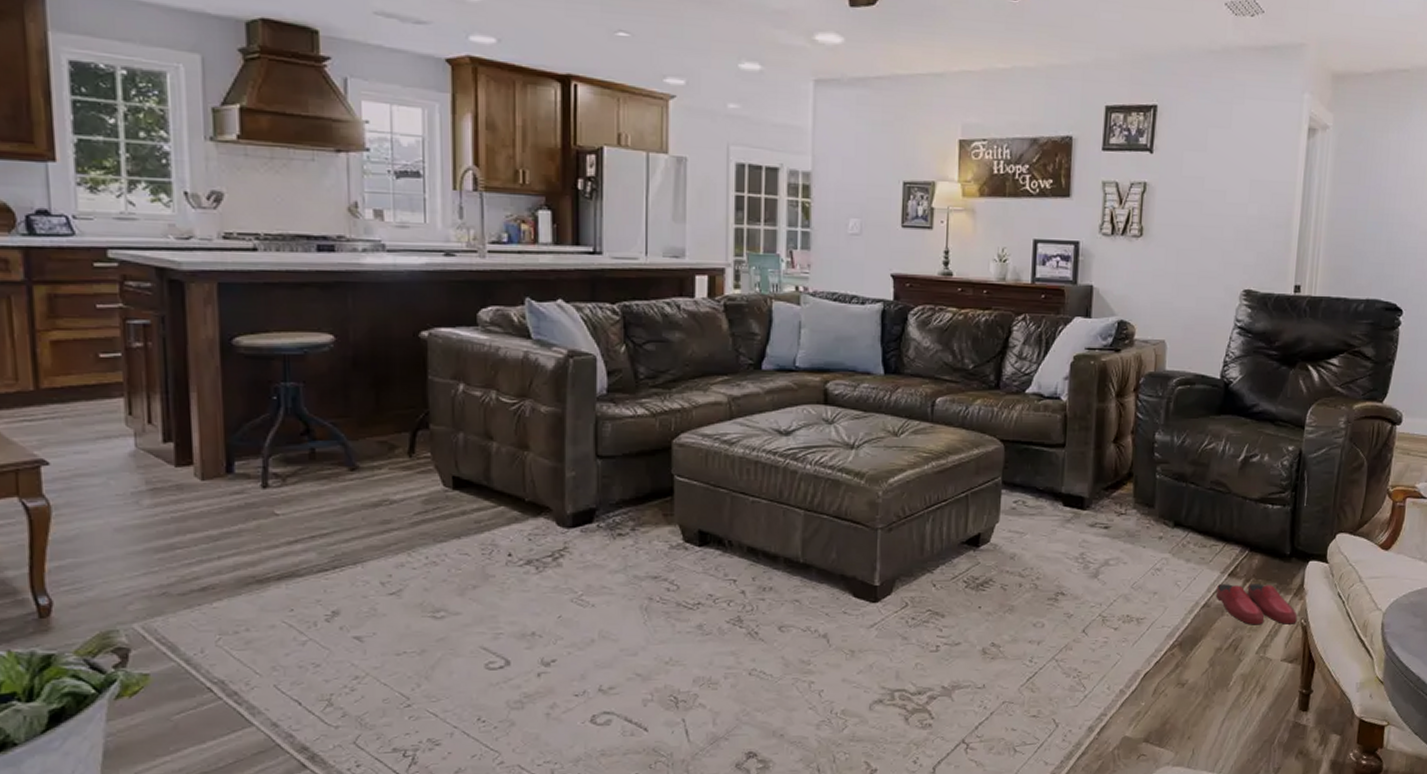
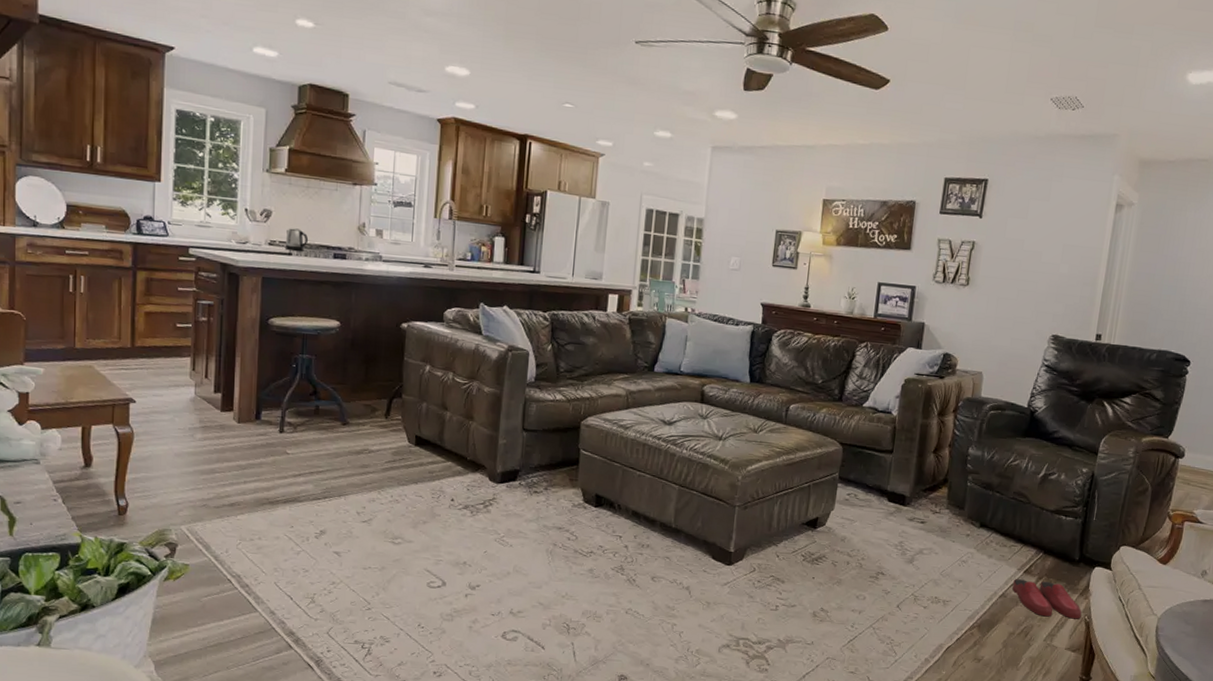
kettle: none [246,214,280,246] -> present [285,228,309,252]

